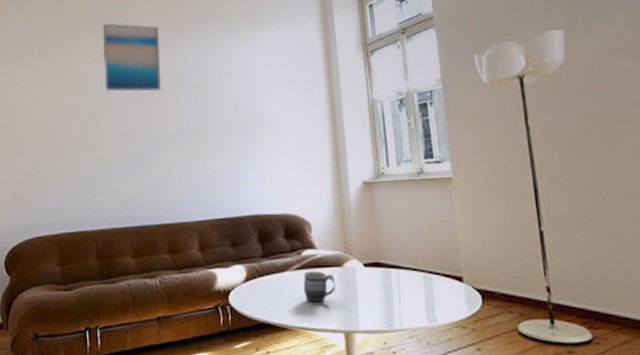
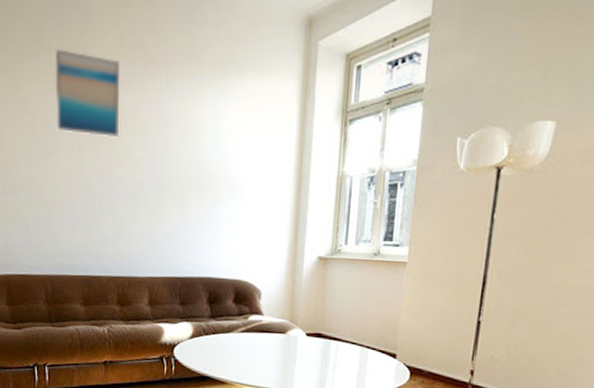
mug: present [303,271,336,303] -> none [245,334,277,364]

